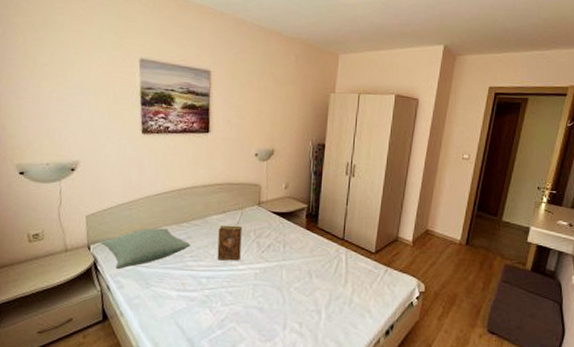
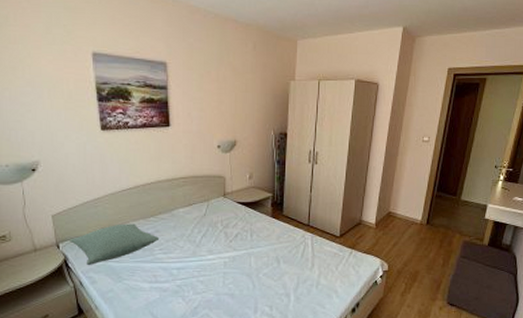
book: present [217,225,243,261] -> none [186,217,209,252]

